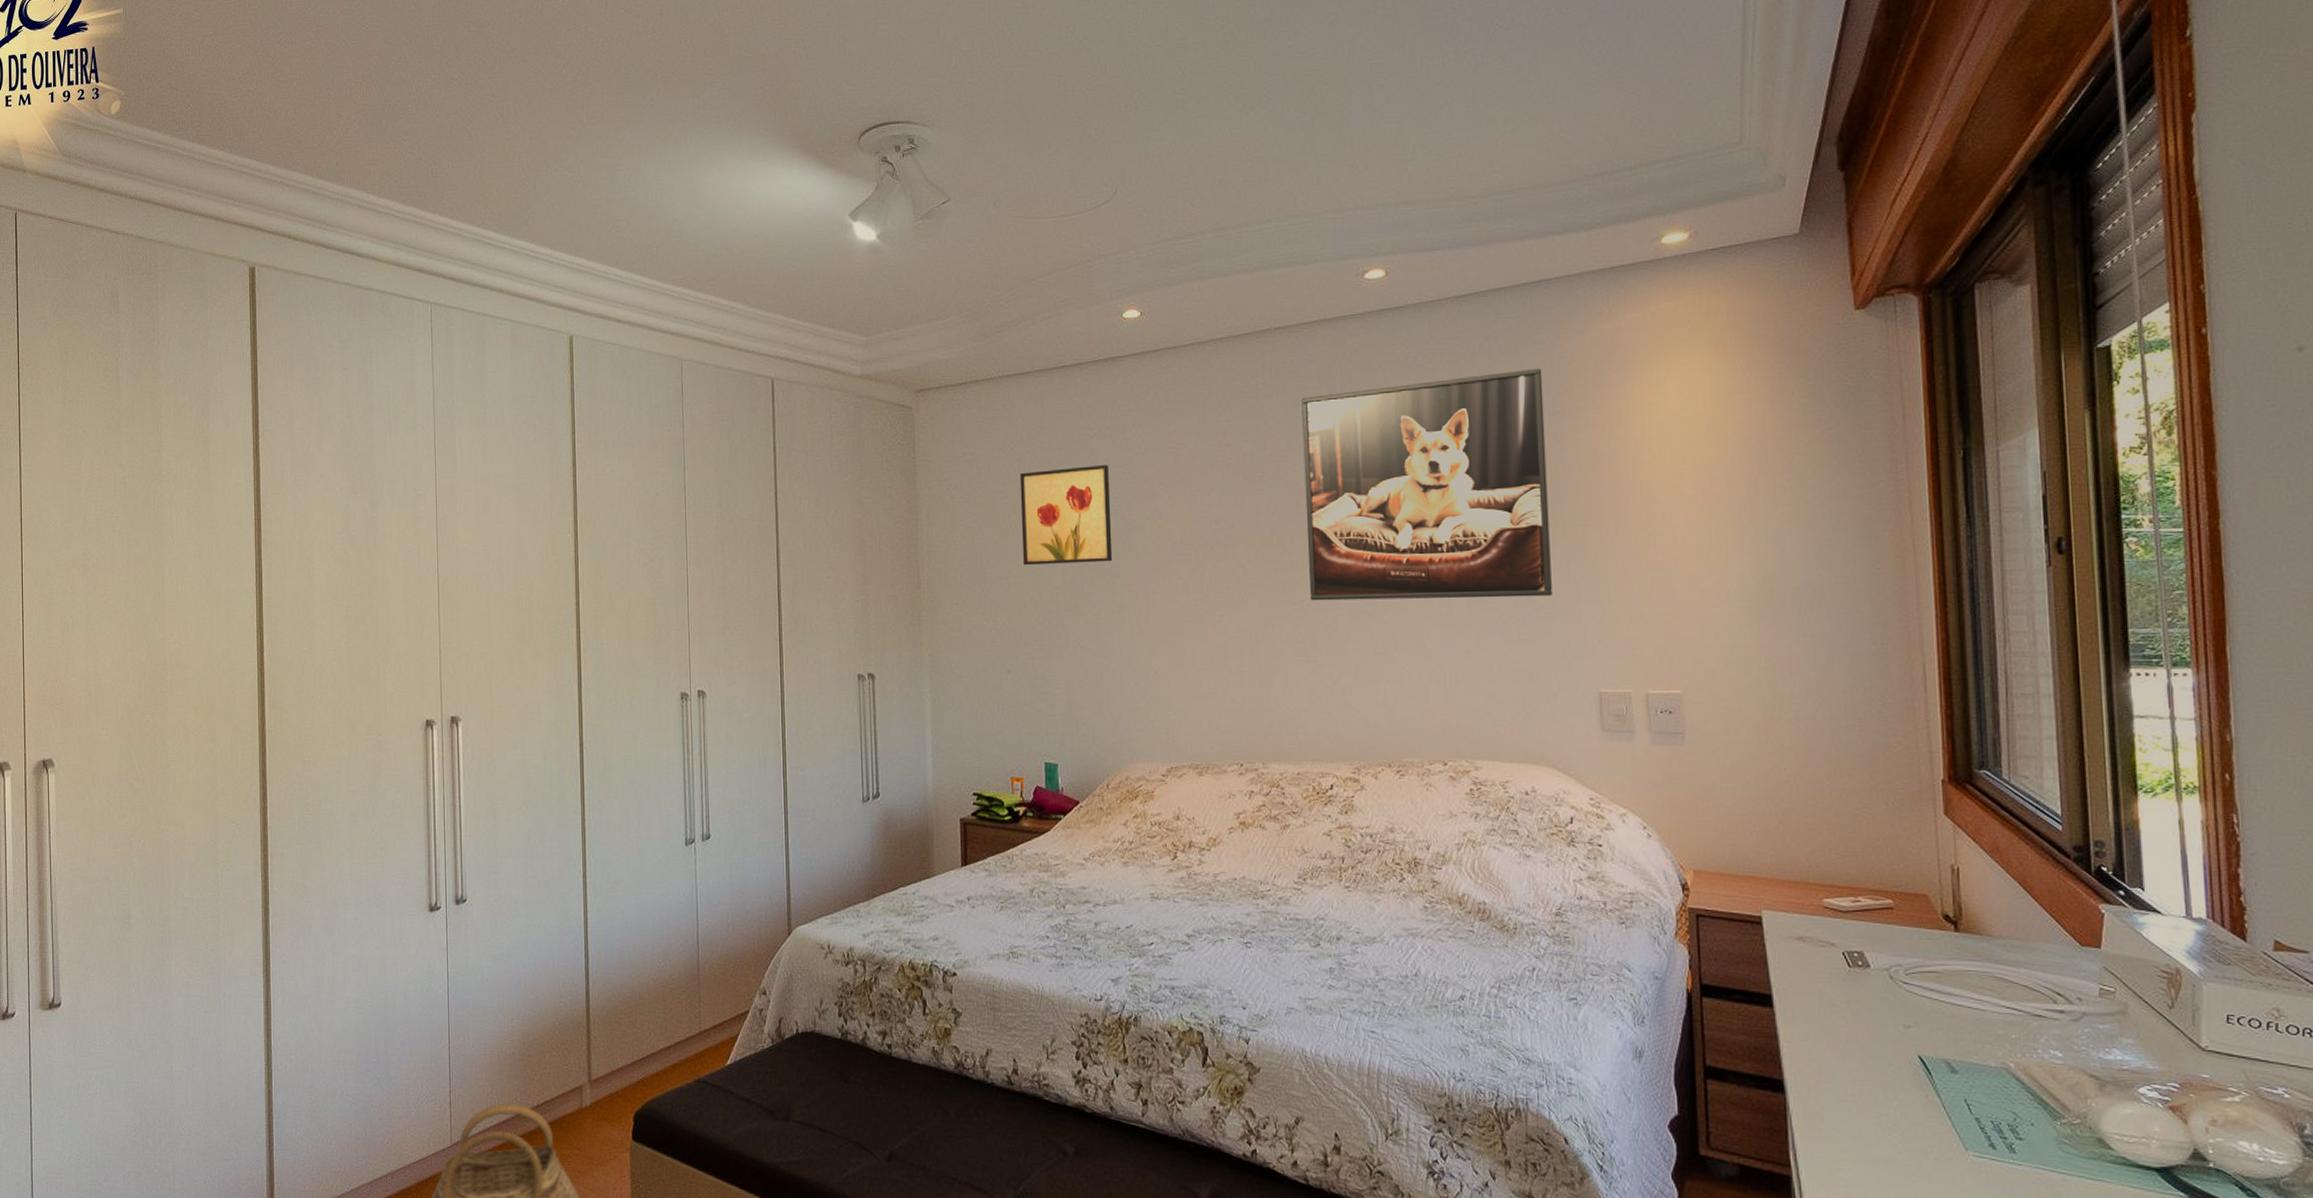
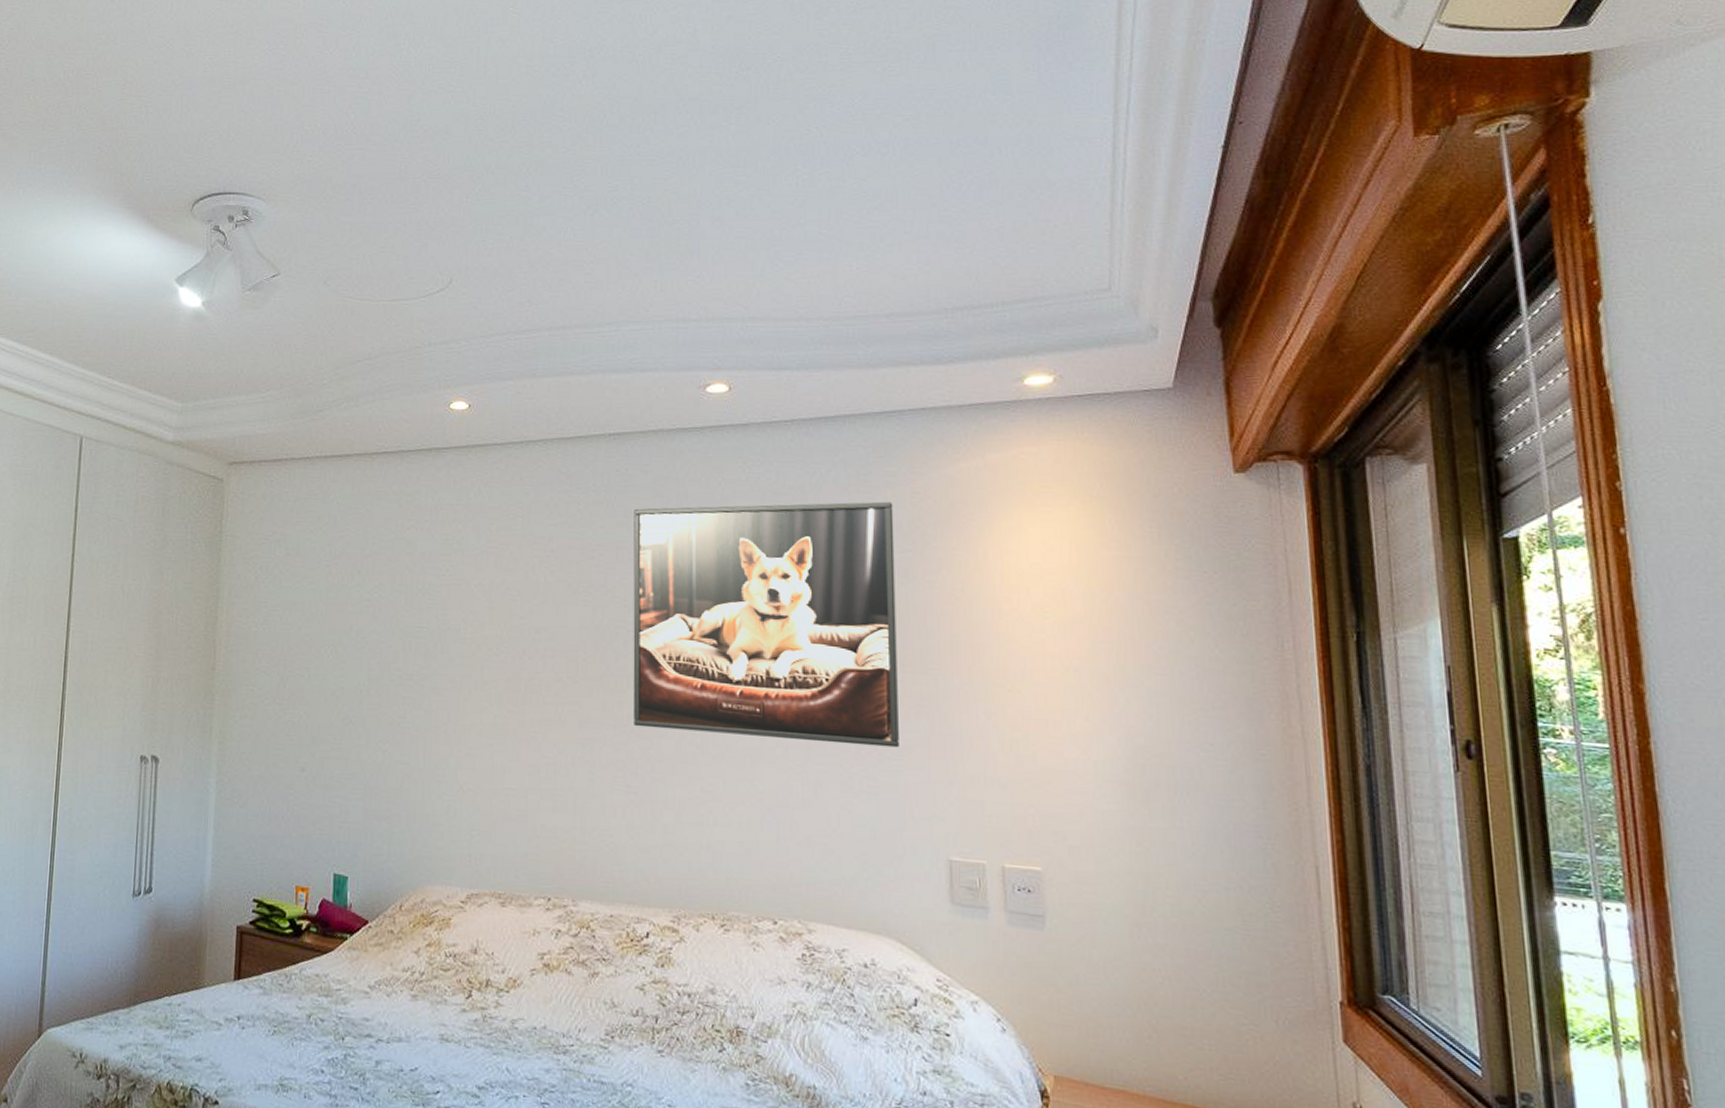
wall art: present [1019,464,1113,566] -> none [327,558,425,662]

